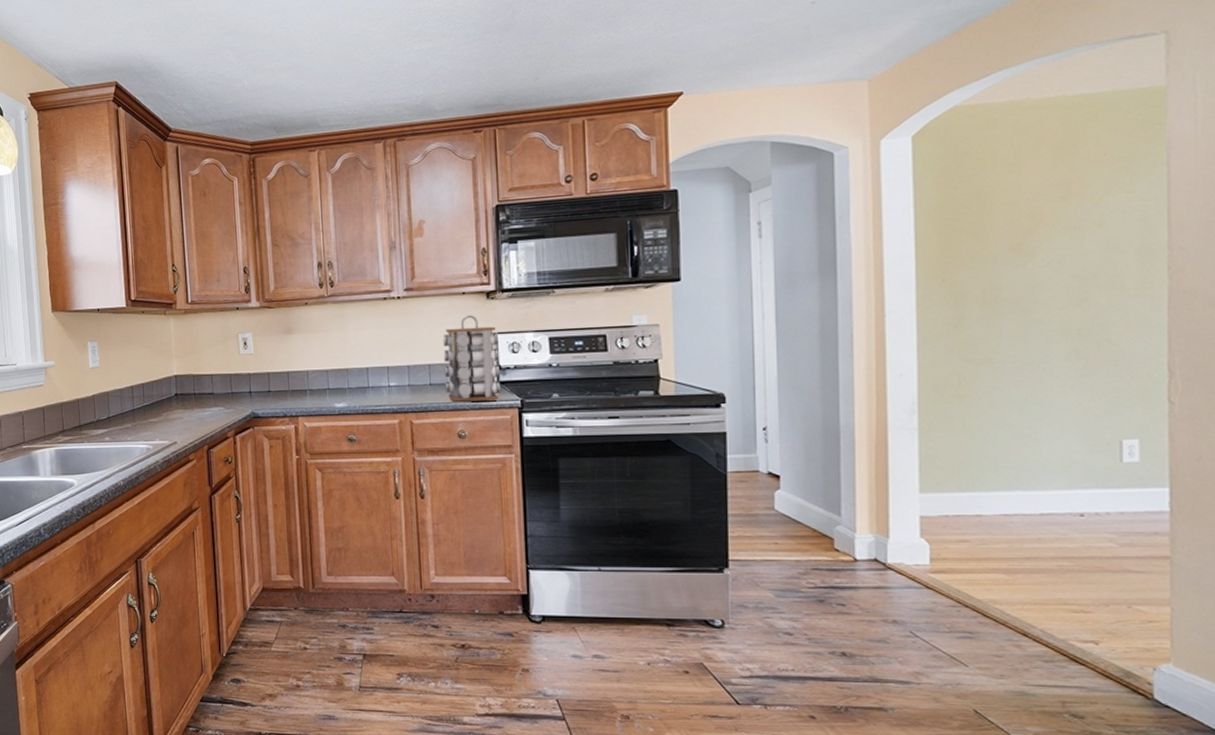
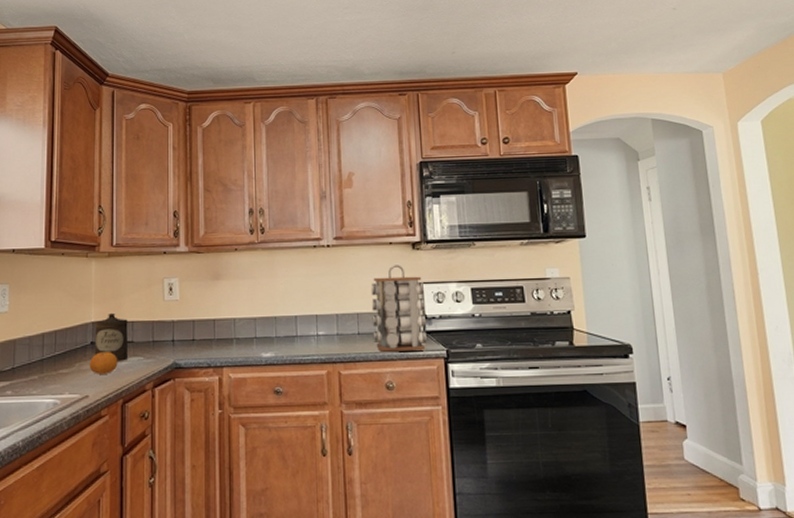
fruit: none [175,403,201,423] -> present [89,352,118,374]
canister: none [177,366,209,411] -> present [94,312,128,361]

